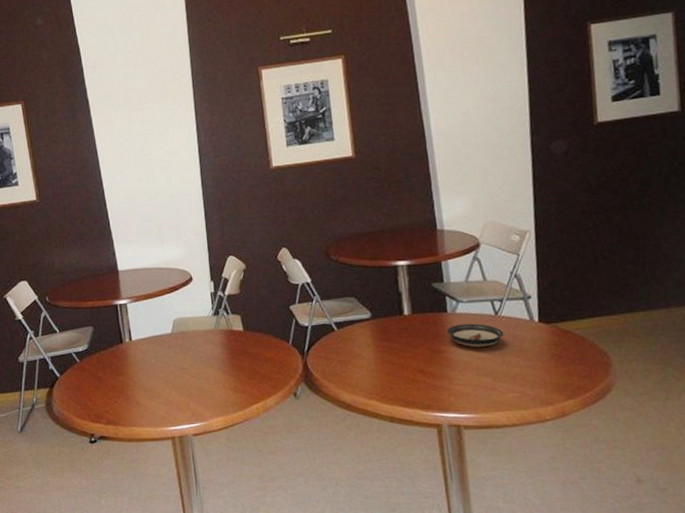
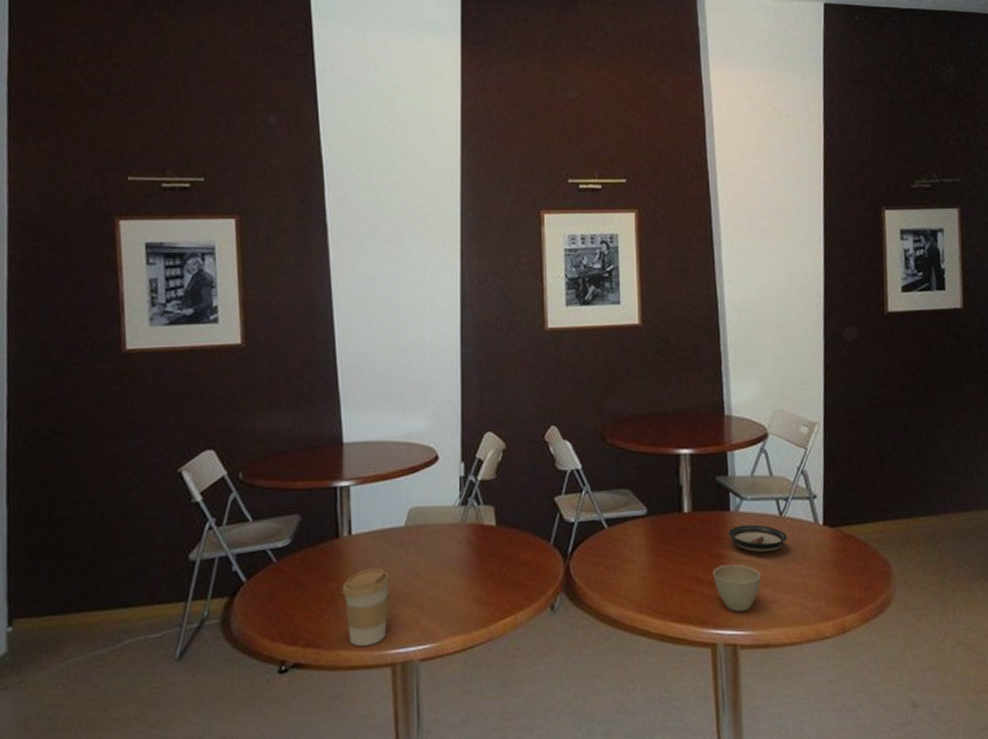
coffee cup: none [129,365,166,424] -> present [342,568,390,646]
cup: none [434,357,480,398] -> present [712,564,761,612]

